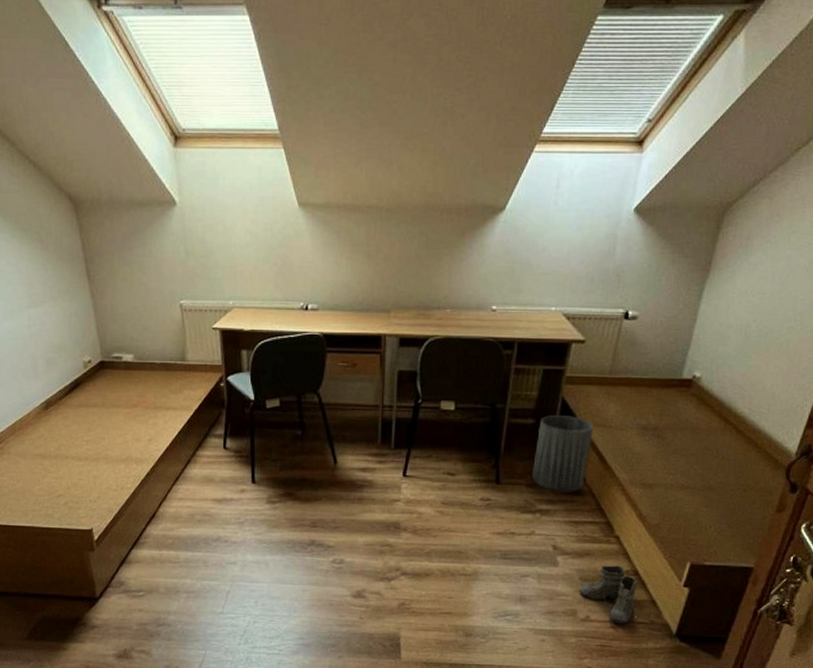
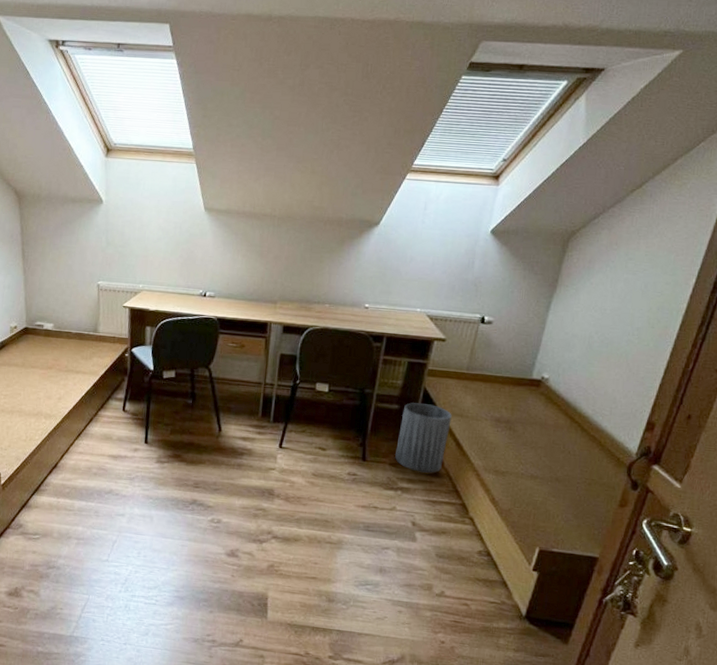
boots: present [580,565,642,623] -> none [436,544,494,602]

